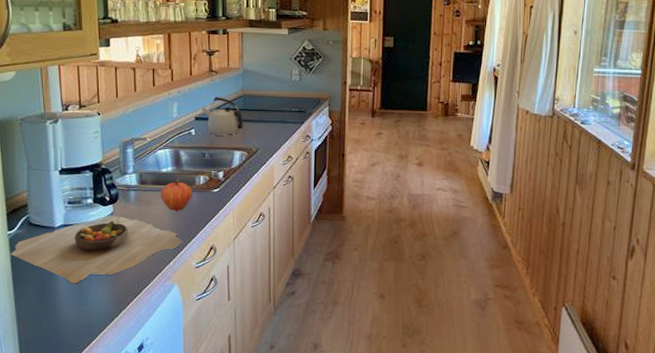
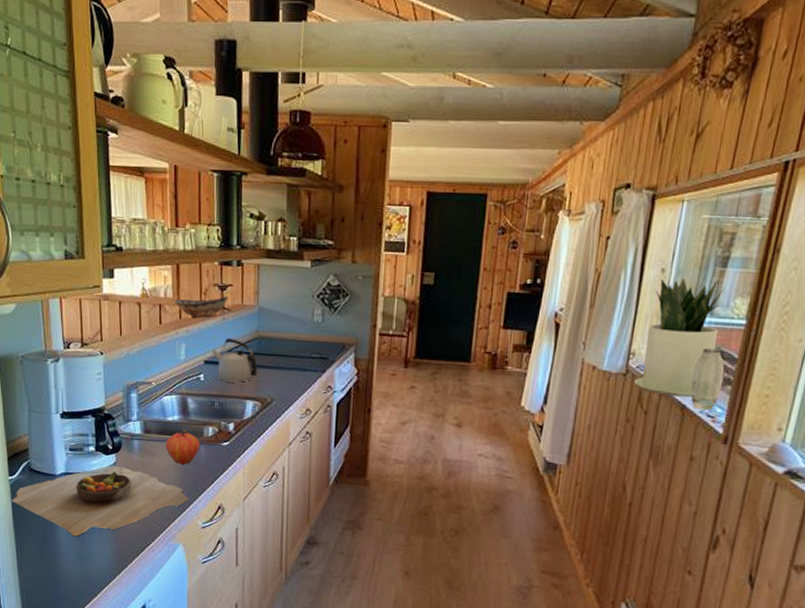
decorative bowl: none [166,60,216,80] -> present [174,295,229,318]
planter: none [559,38,624,134] -> present [634,279,726,398]
vase: none [603,93,628,143] -> present [691,347,725,411]

